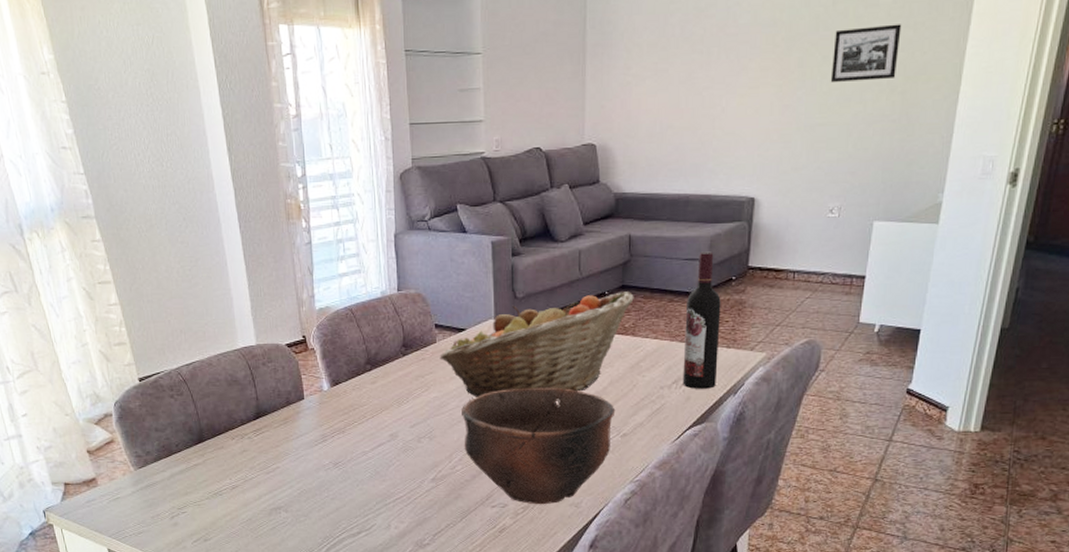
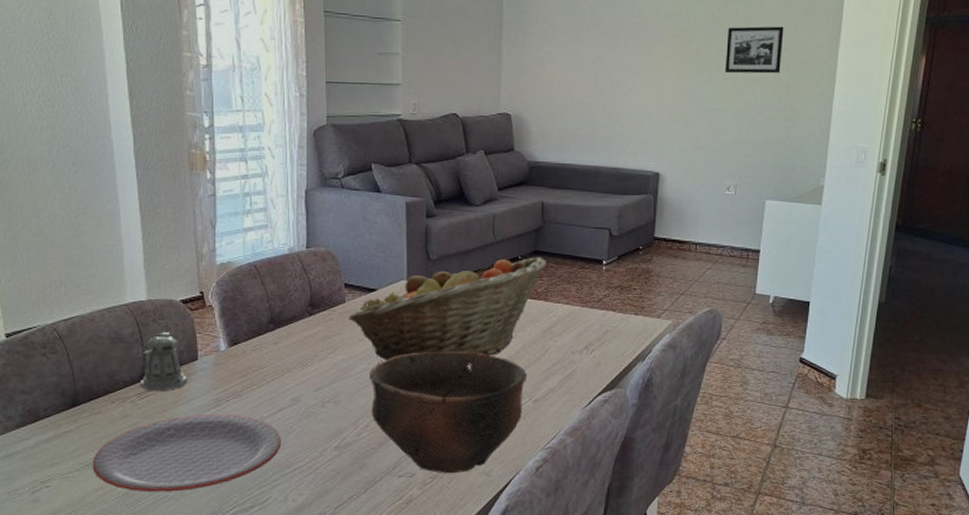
plate: none [219,448,382,519] -> present [92,413,281,492]
pepper shaker: none [254,374,297,429] -> present [139,332,188,392]
wine bottle: present [682,251,721,389] -> none [593,221,629,355]

